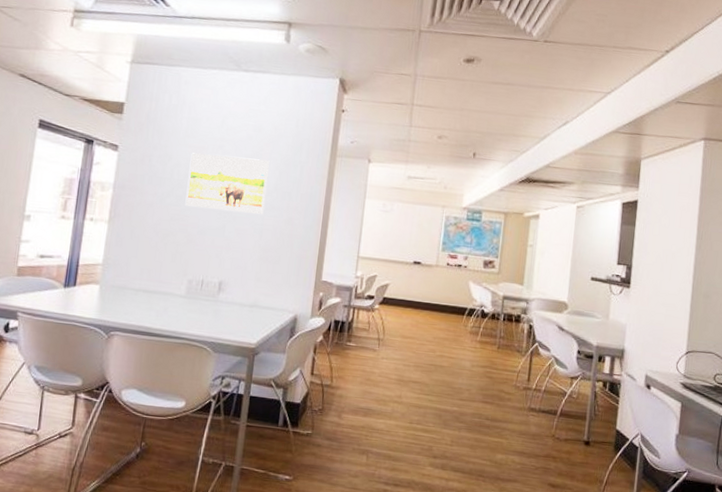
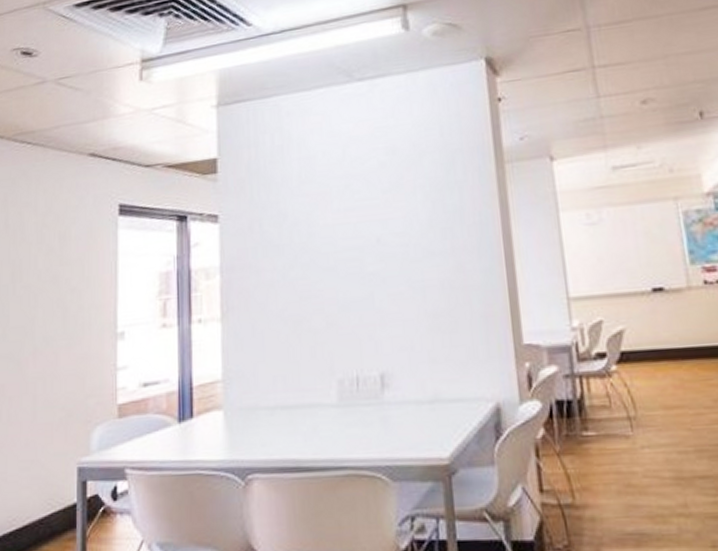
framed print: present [185,153,270,214] -> none [311,190,422,276]

